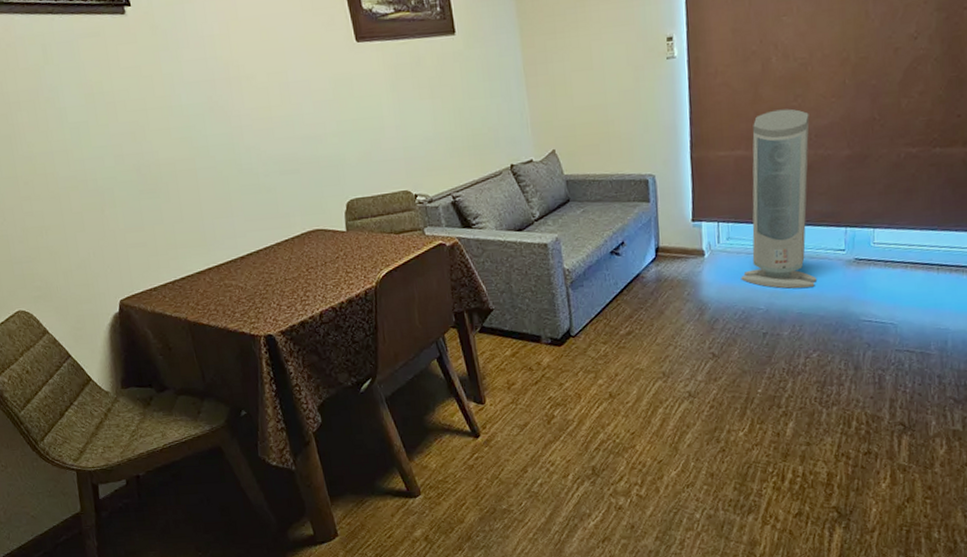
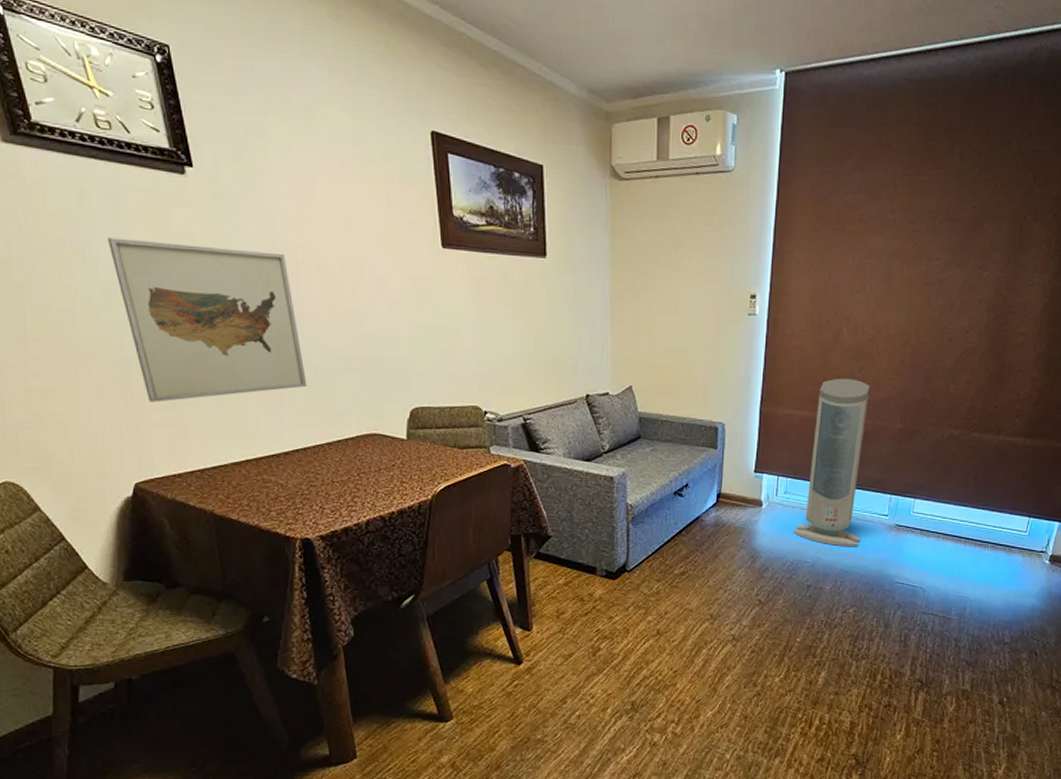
wall art: none [70,72,252,226] -> present [107,237,307,402]

